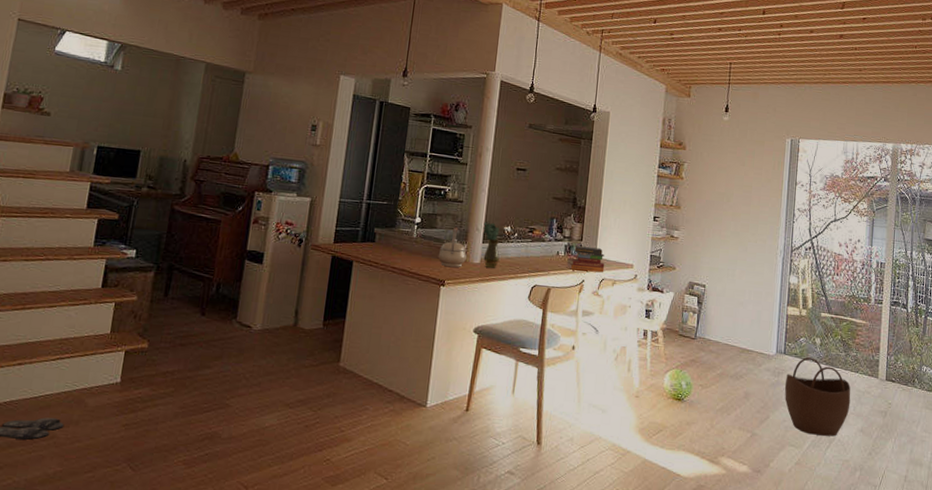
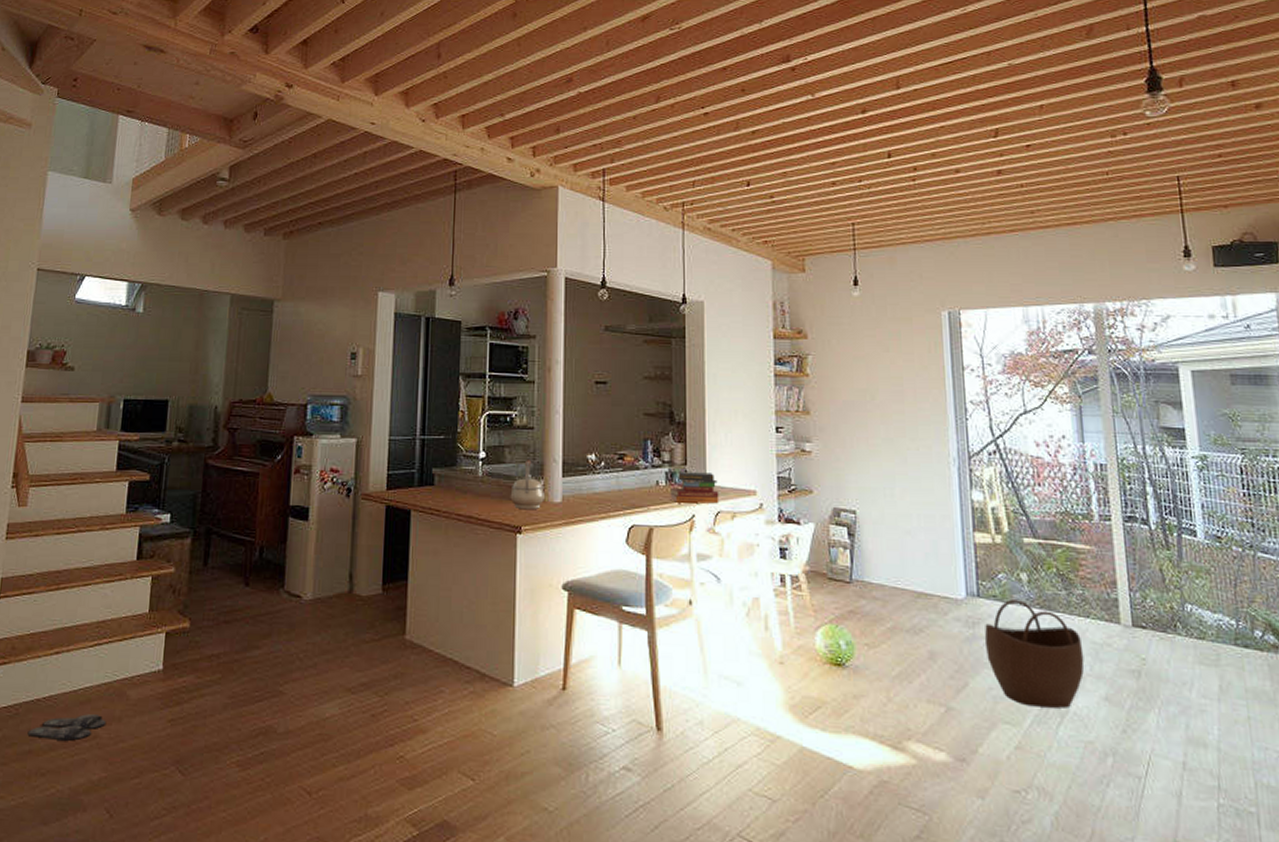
vase: present [483,220,500,268] -> none [561,449,585,507]

